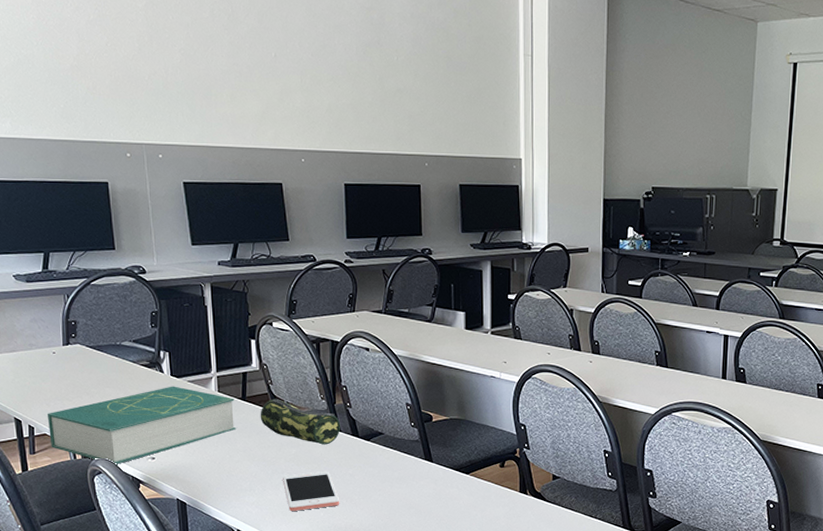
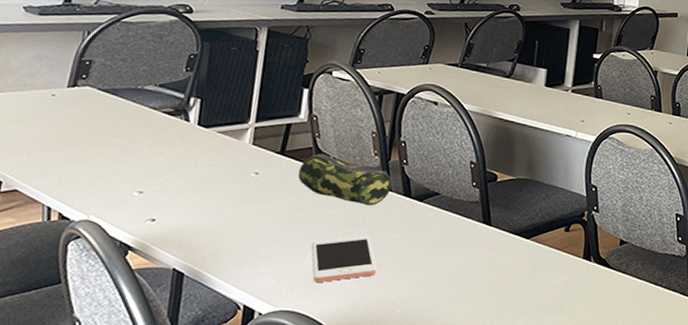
book: present [47,386,237,465] -> none [20,136,271,228]

